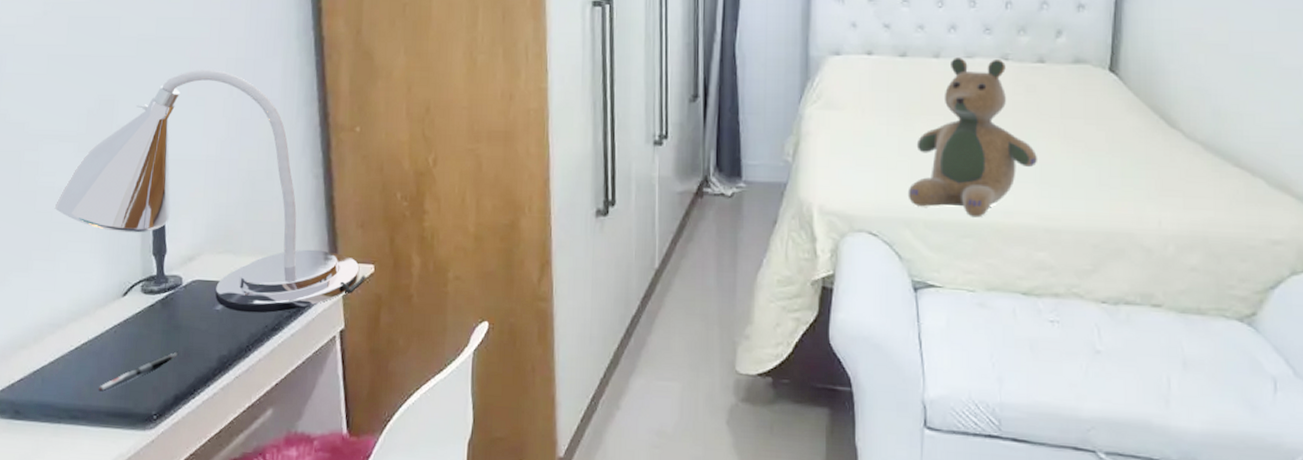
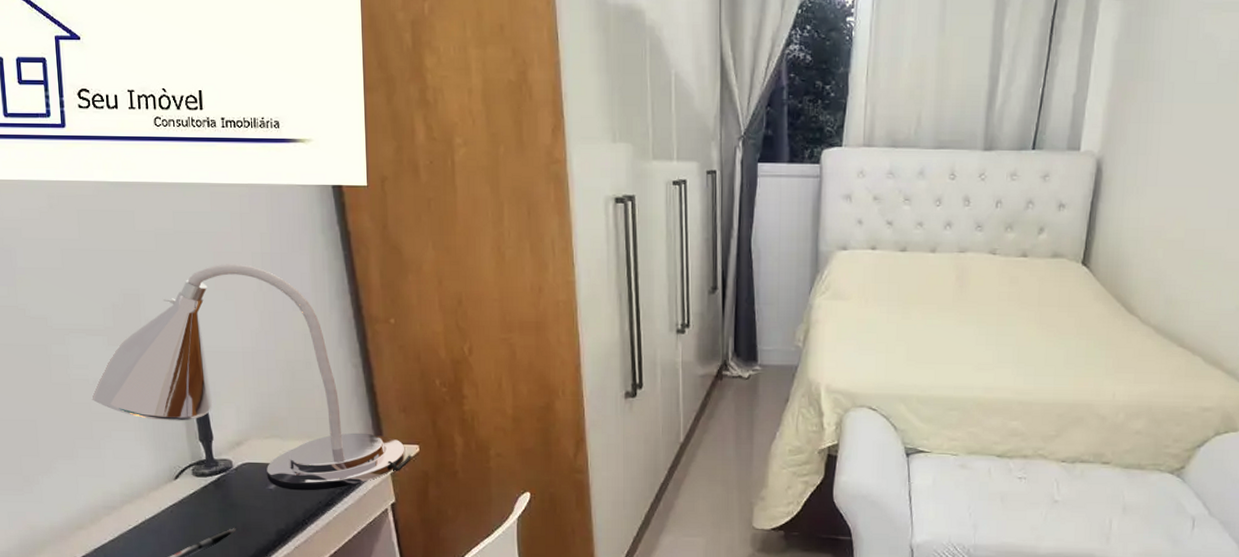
teddy bear: present [907,58,1038,218] -> none [903,252,1017,393]

